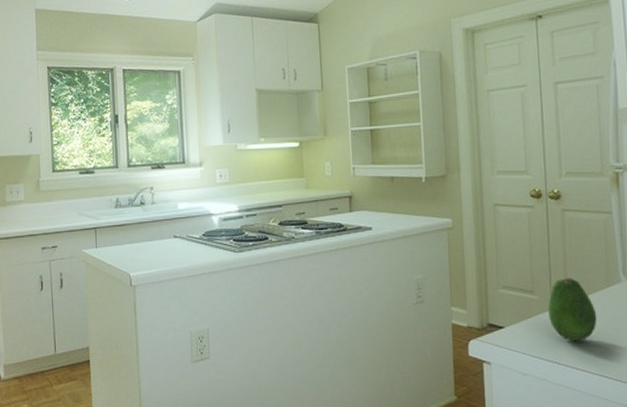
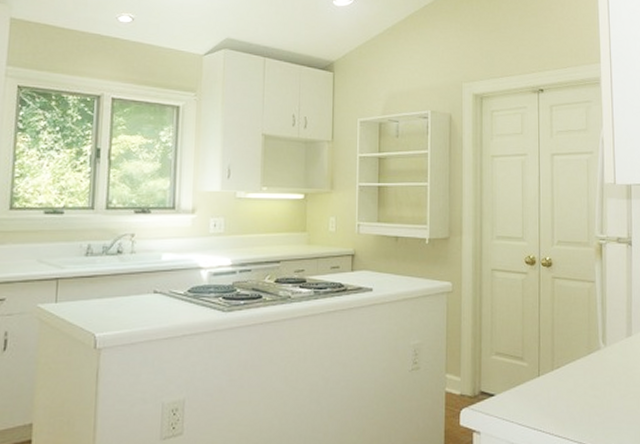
fruit: present [548,278,597,341] -> none [536,345,579,408]

